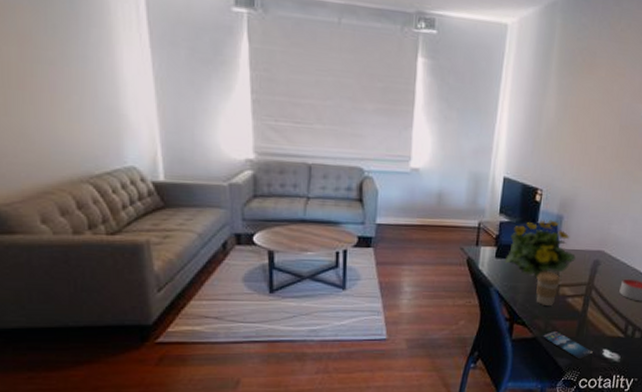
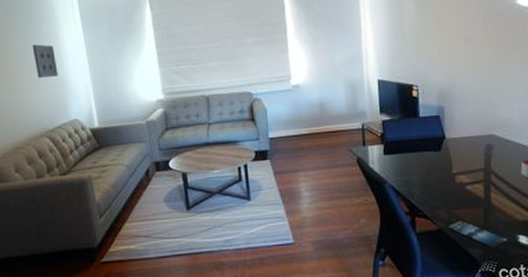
wall art: none [73,56,111,106] -> present [32,44,58,78]
flowering plant: present [504,219,576,280] -> none [393,111,466,171]
coffee cup: present [536,271,561,306] -> none [429,161,455,196]

